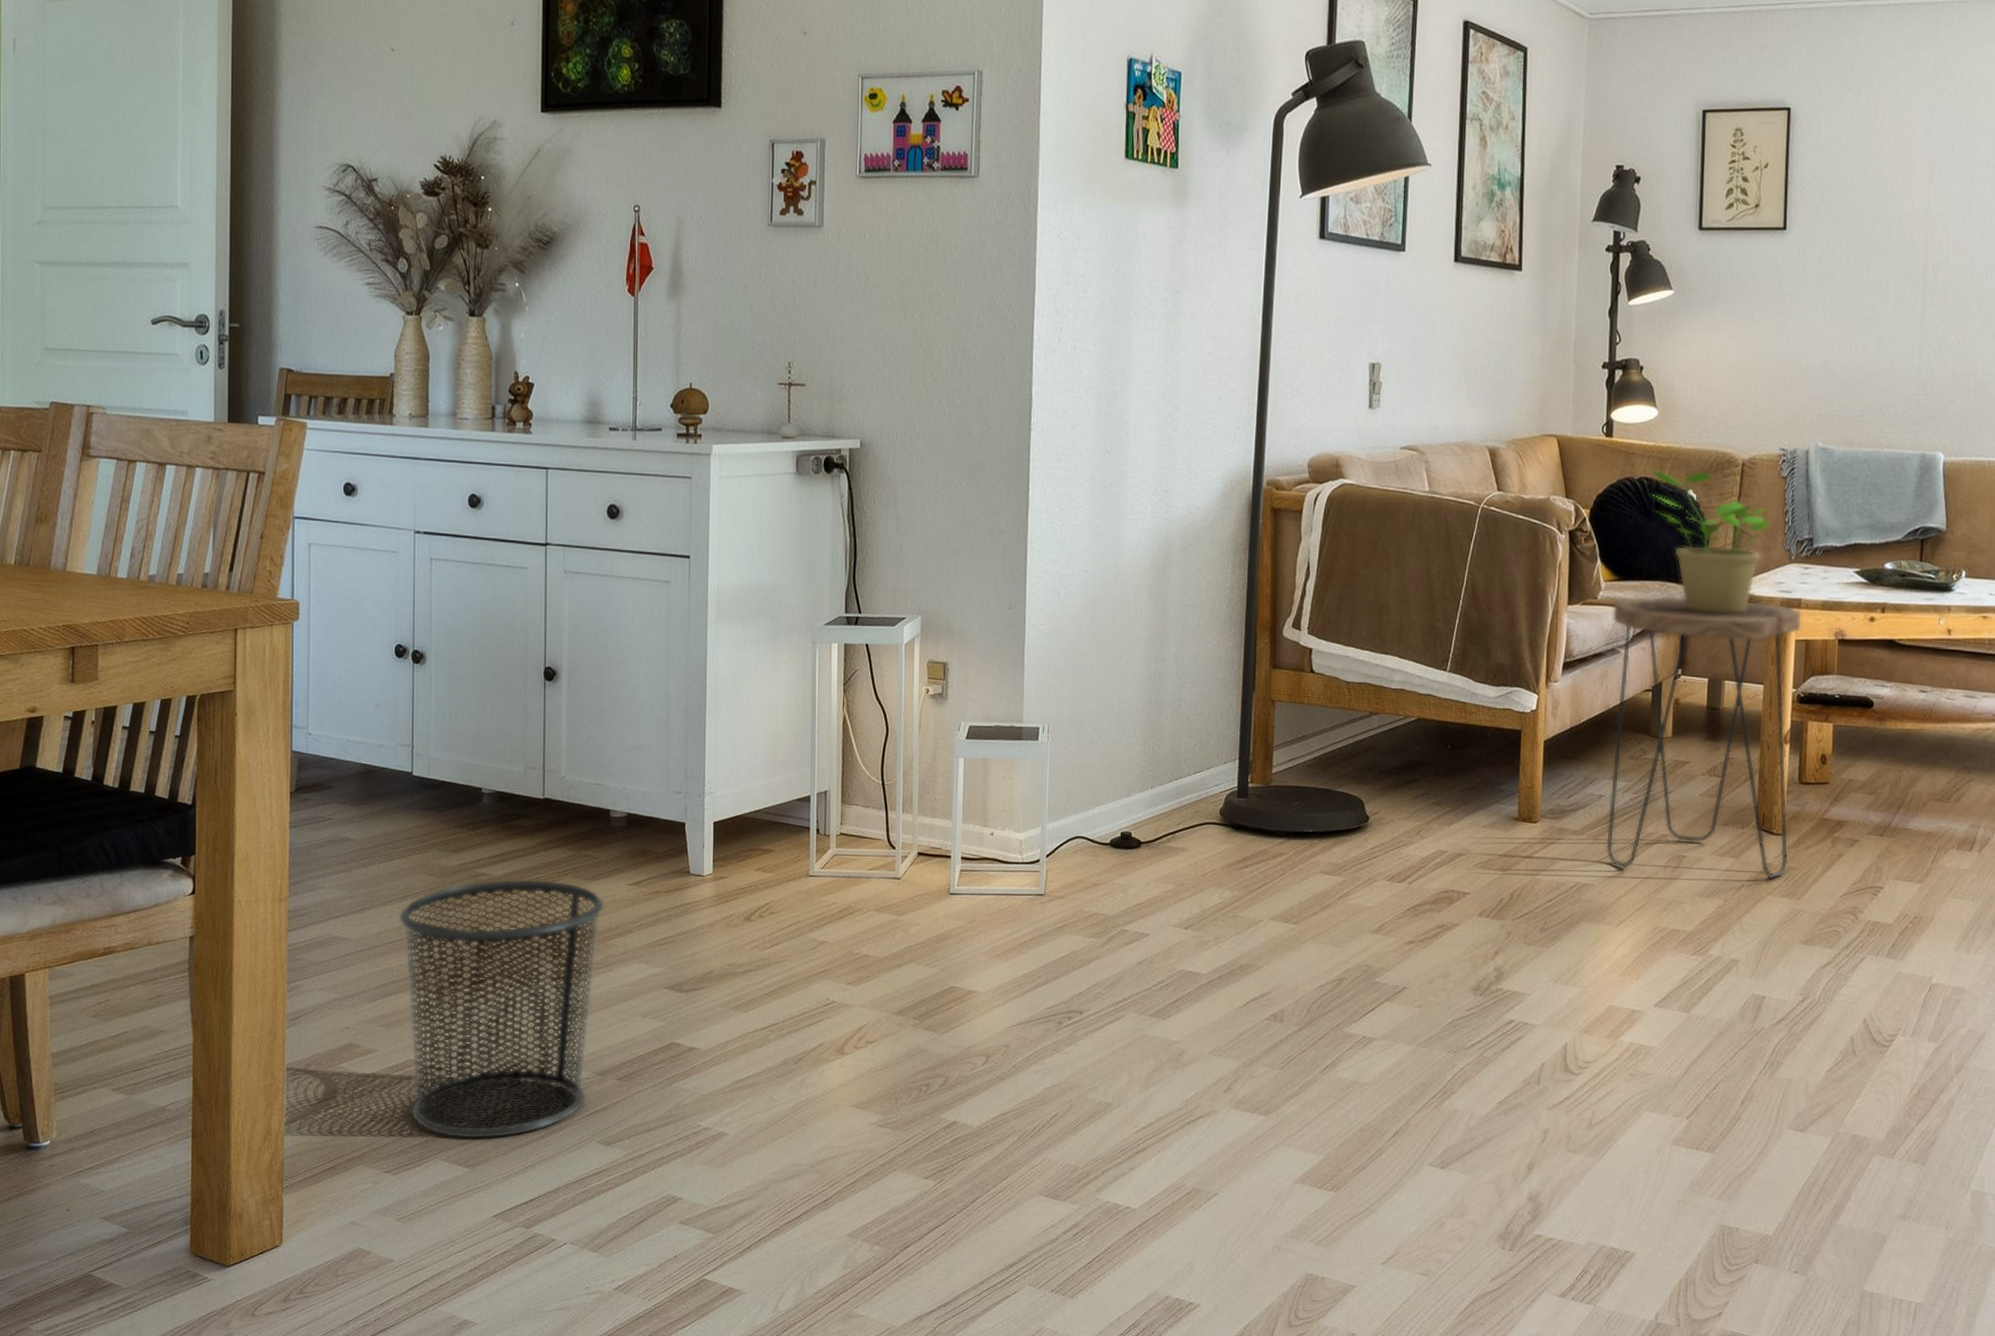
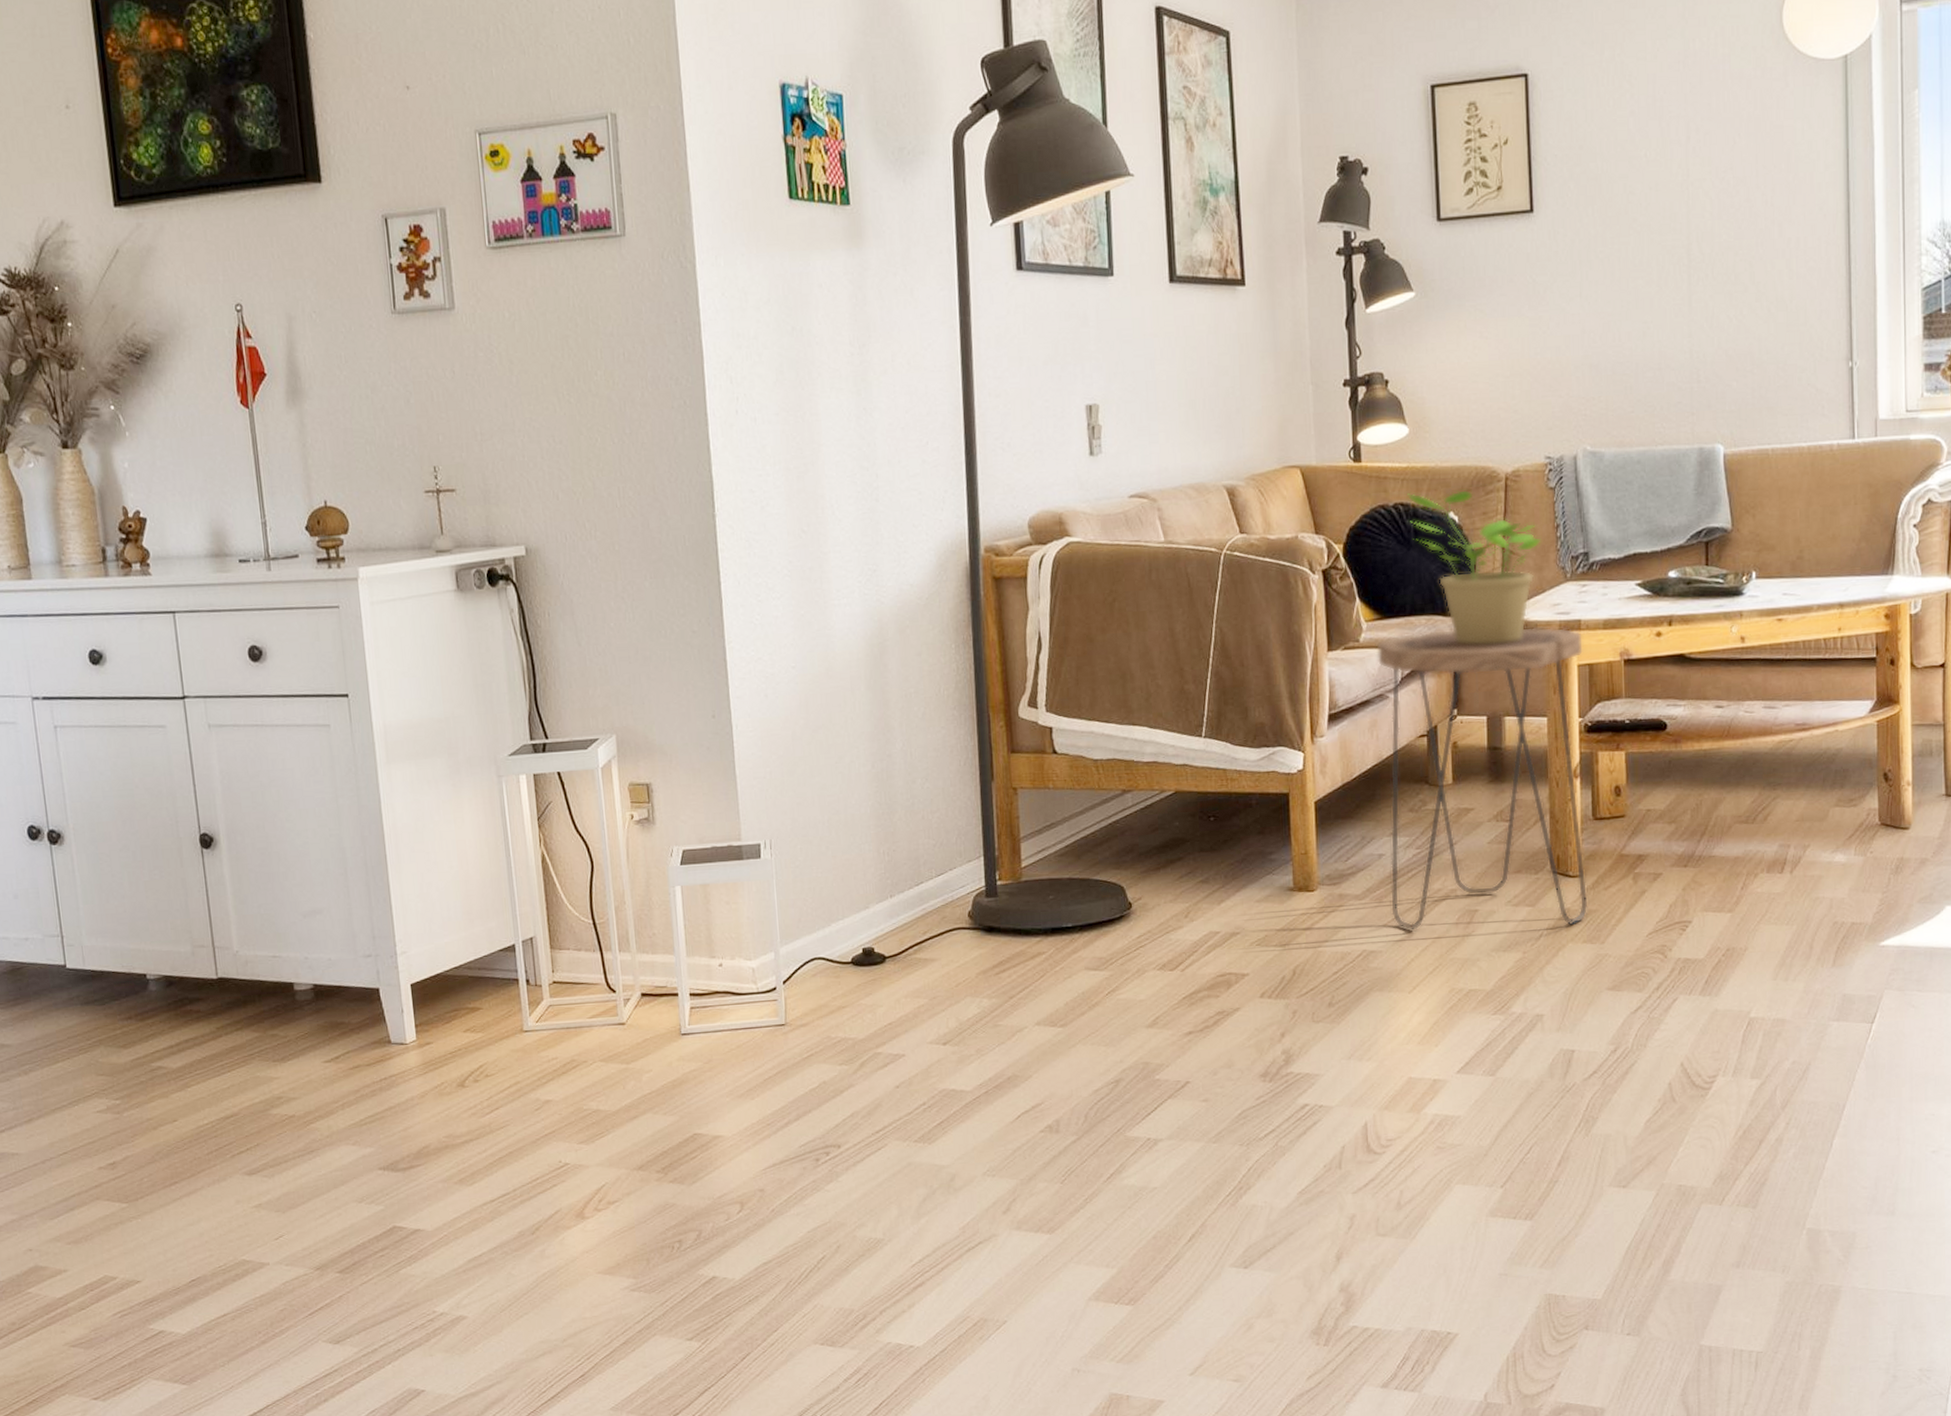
waste bin: present [398,878,604,1139] -> none [71,1066,307,1354]

